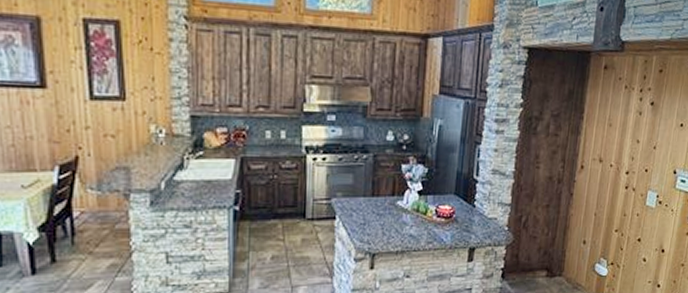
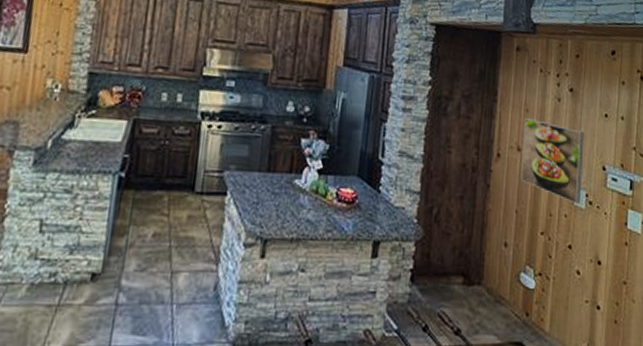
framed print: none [601,131,661,204] -> present [521,117,584,204]

